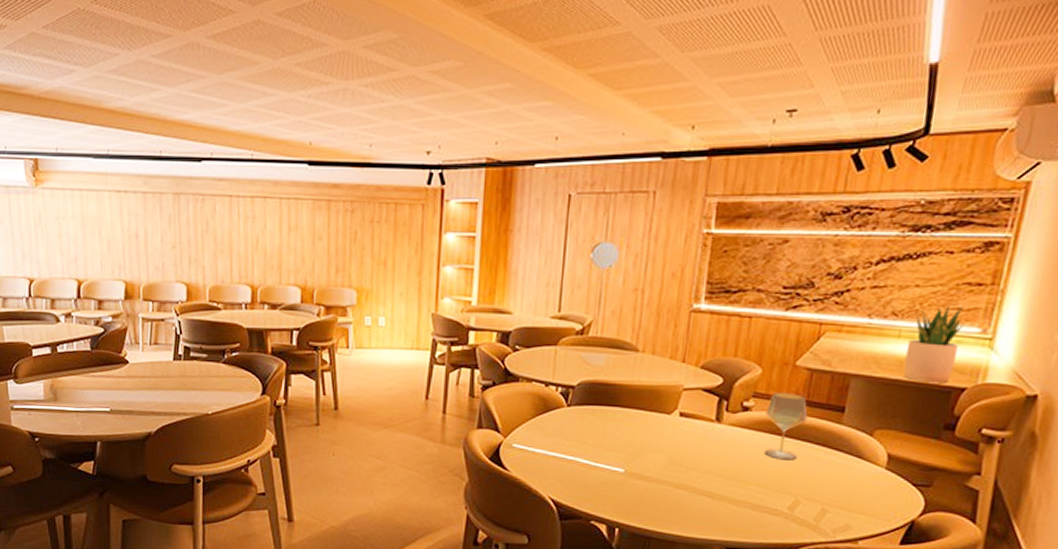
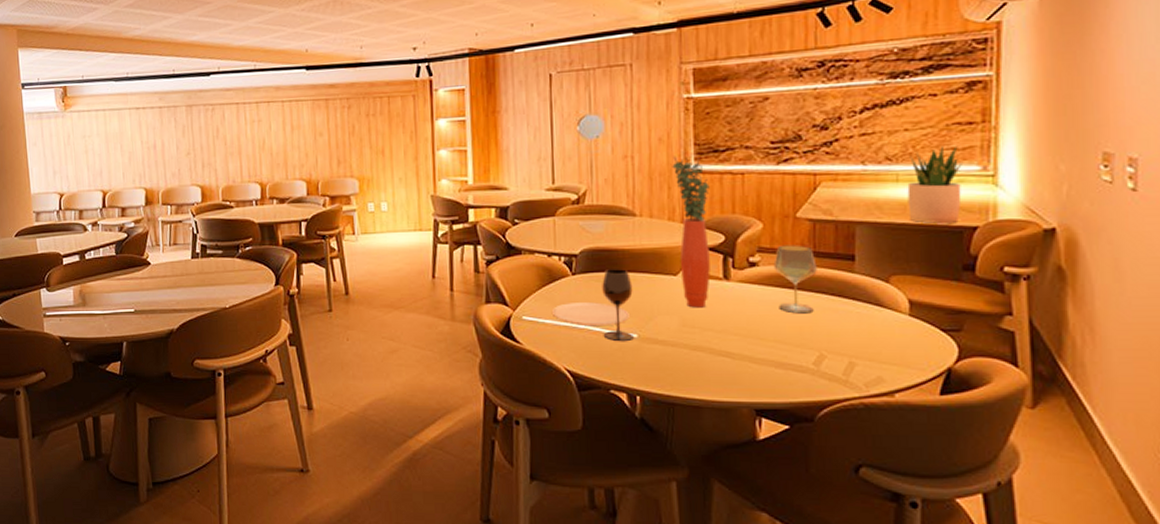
plate: none [542,434,619,459] -> present [551,302,630,327]
wineglass: none [591,403,626,475] -> present [602,269,634,341]
vase: none [674,293,716,448] -> present [672,156,711,308]

